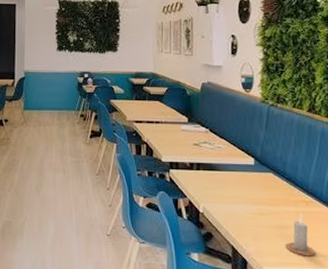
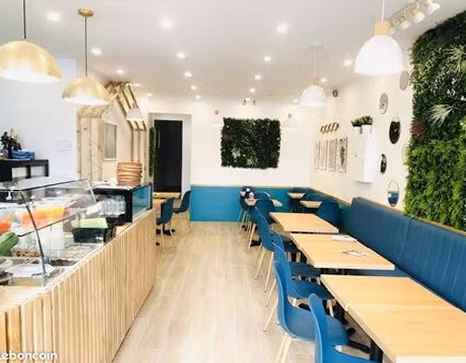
candle: present [285,213,315,257] -> none [416,311,440,347]

